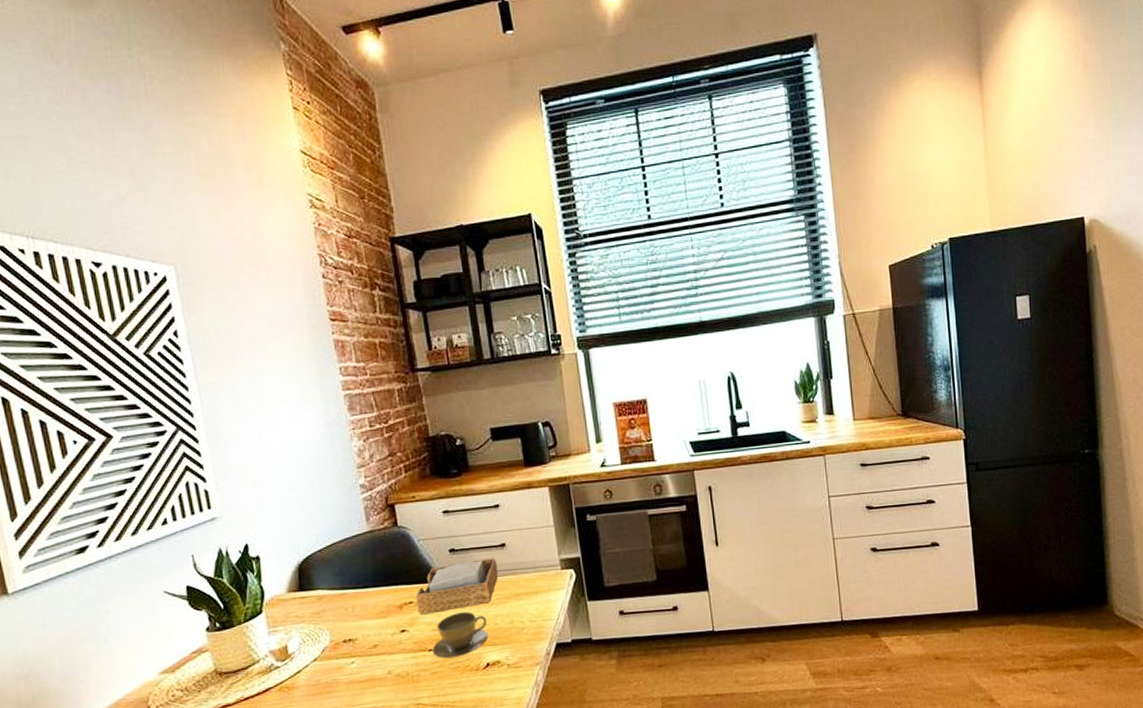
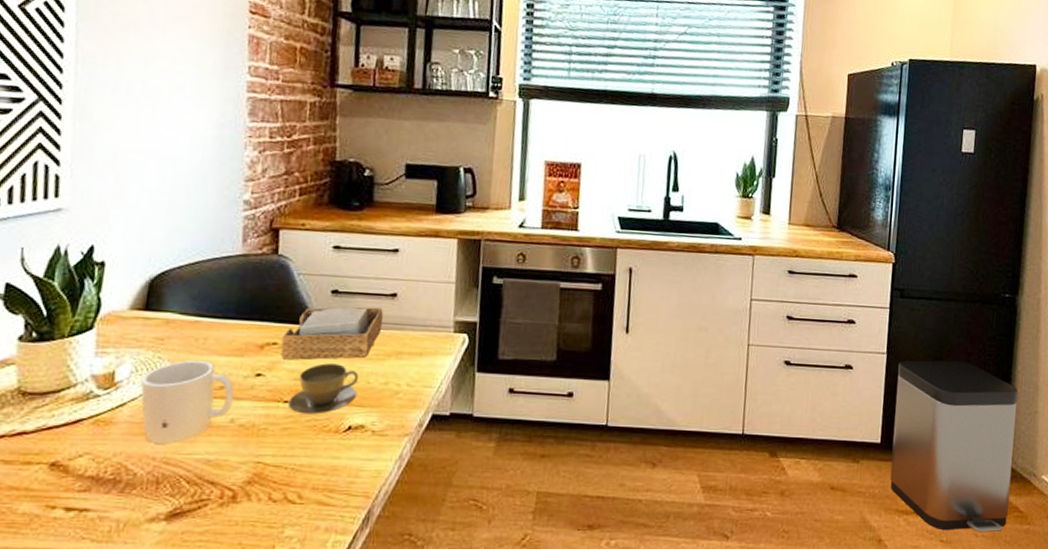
mug: none [308,625,387,701] -> present [140,359,235,445]
pedal bin: none [984,521,1119,683] -> present [890,360,1019,533]

